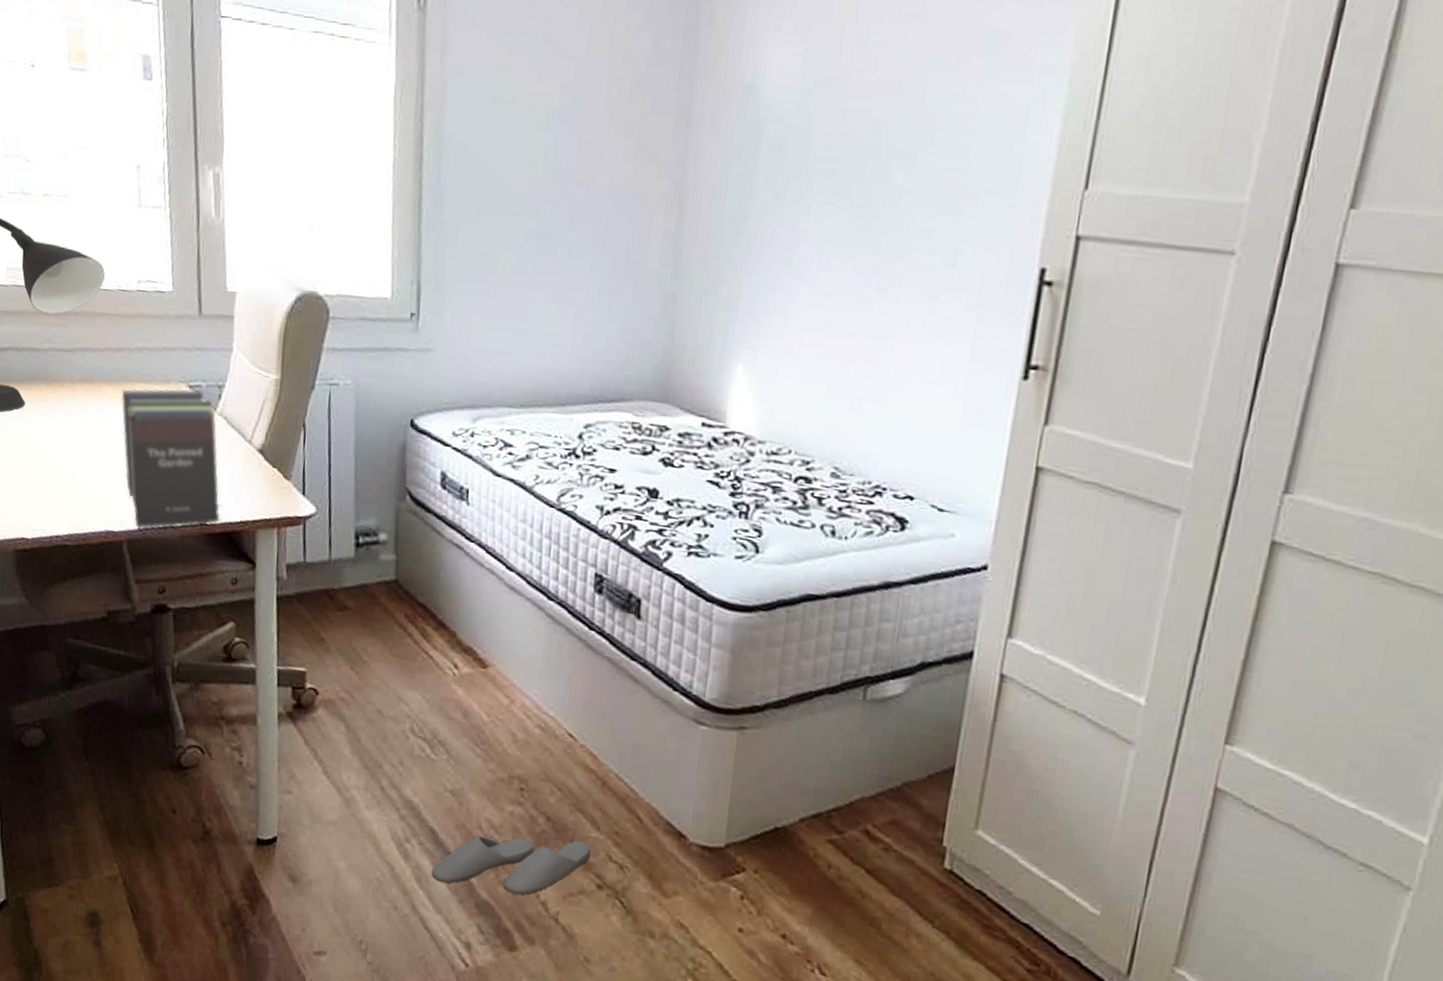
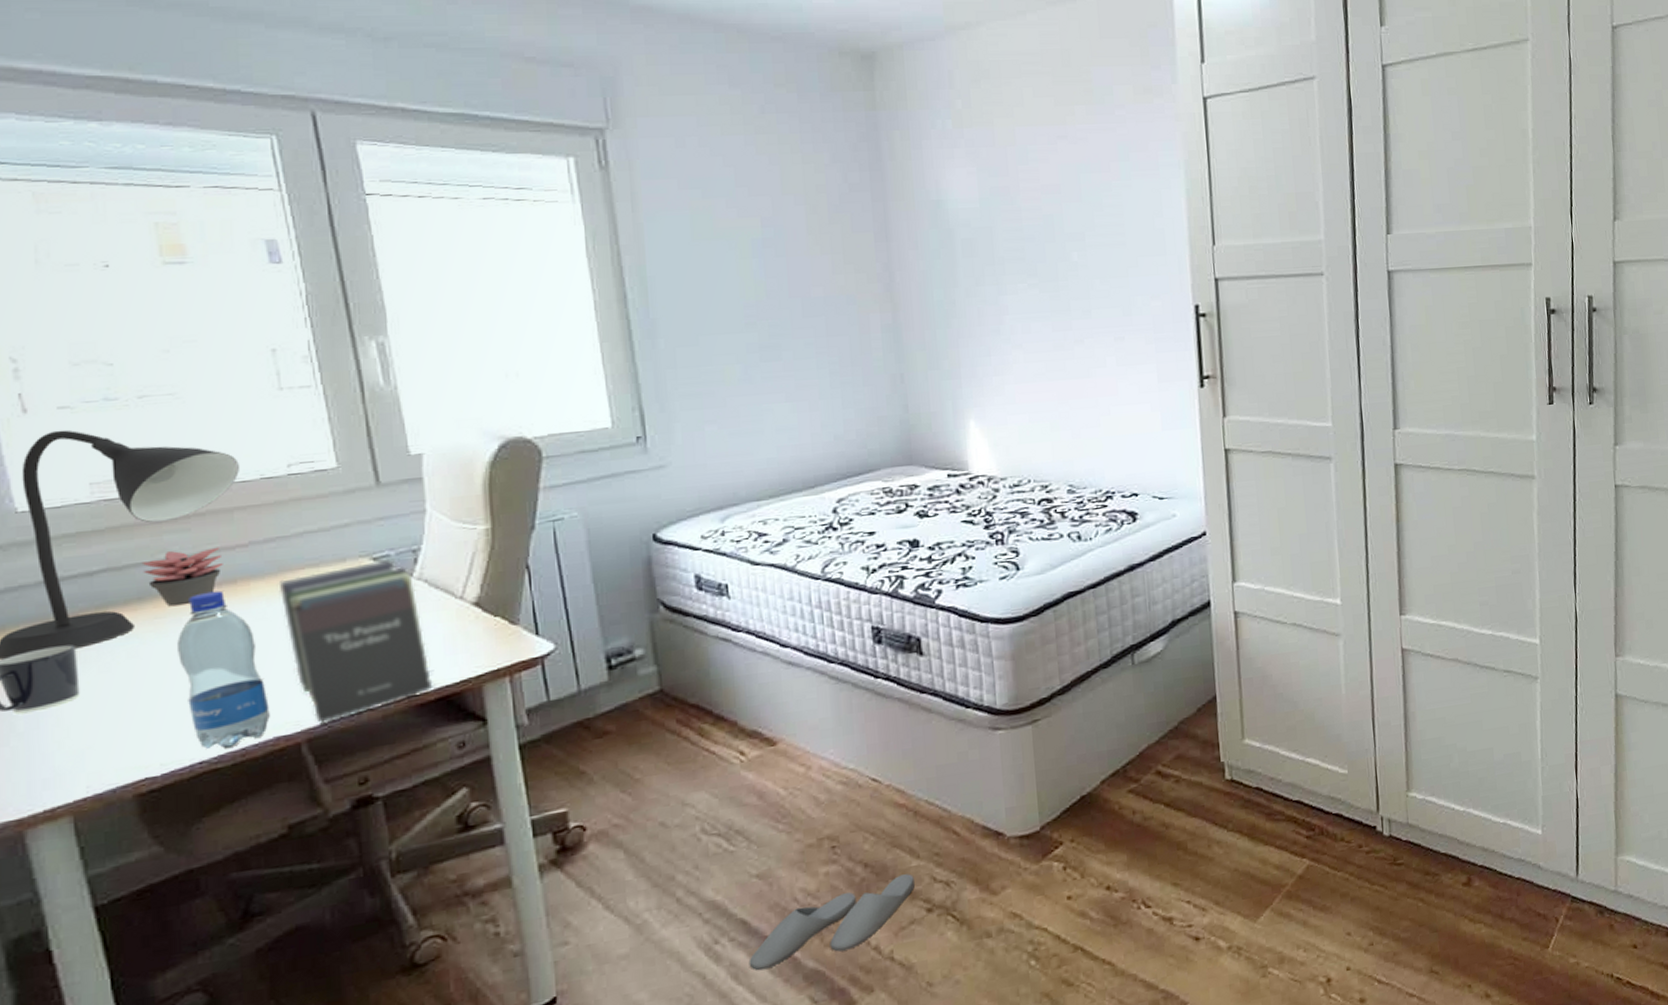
succulent plant: none [34,342,86,393] -> present [141,547,223,606]
bottle: none [50,386,105,530] -> present [177,590,270,749]

